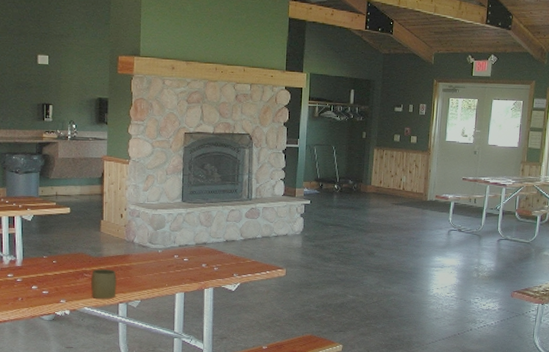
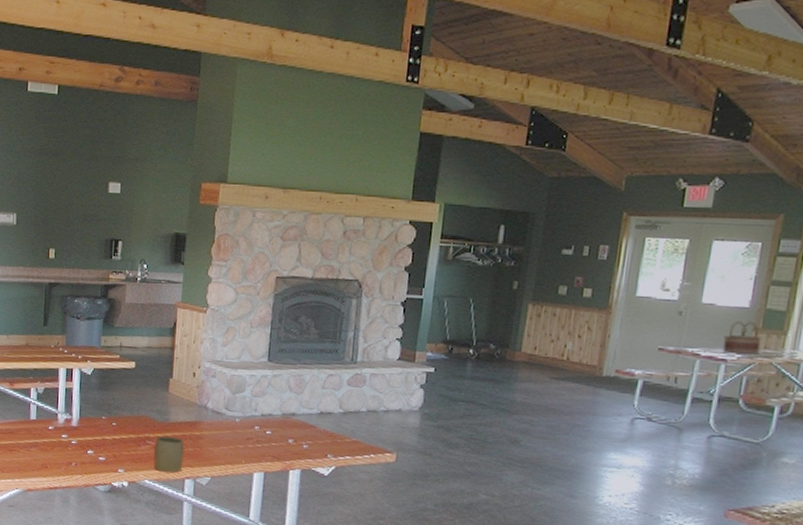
basket: none [503,157,527,180] -> present [722,321,762,355]

